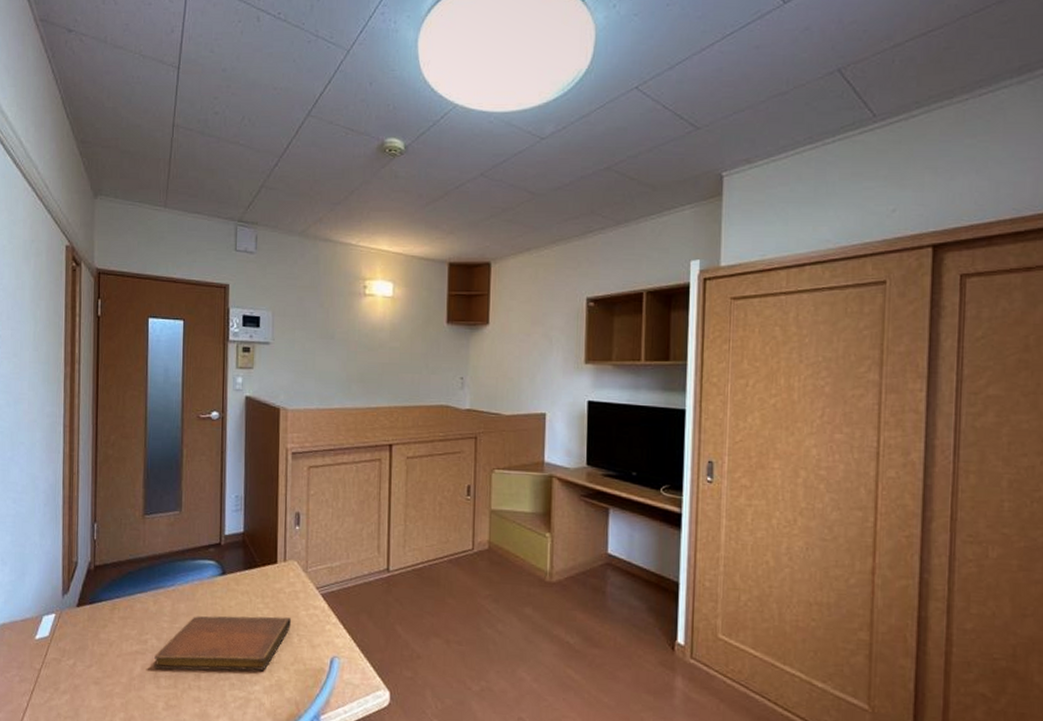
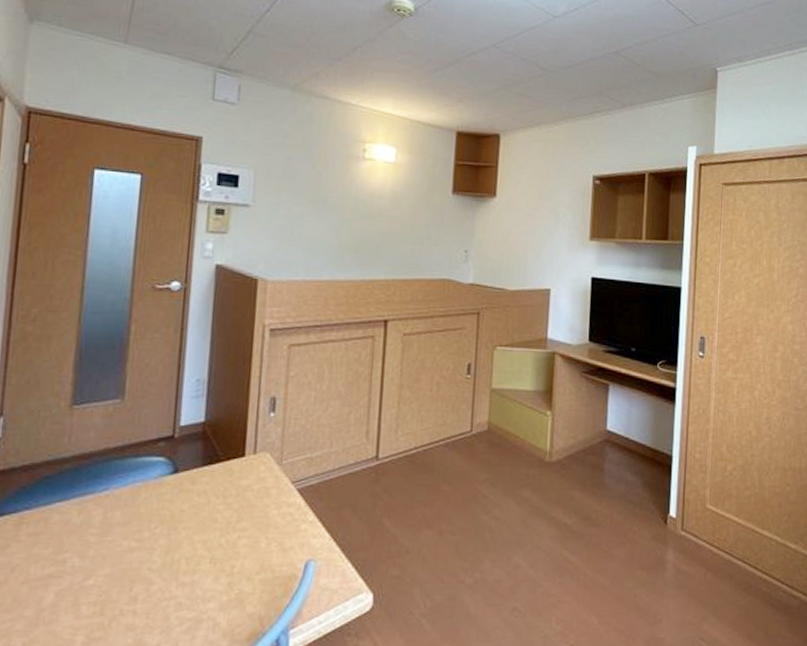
notebook: present [154,616,291,671] -> none [73,519,259,595]

